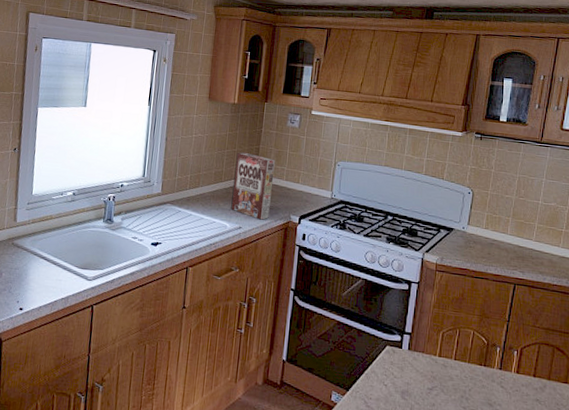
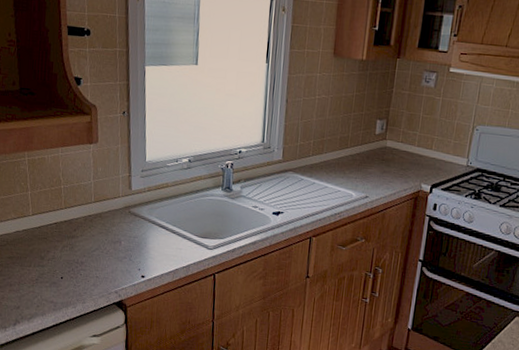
cereal box: present [231,152,275,220] -> none [357,115,407,189]

